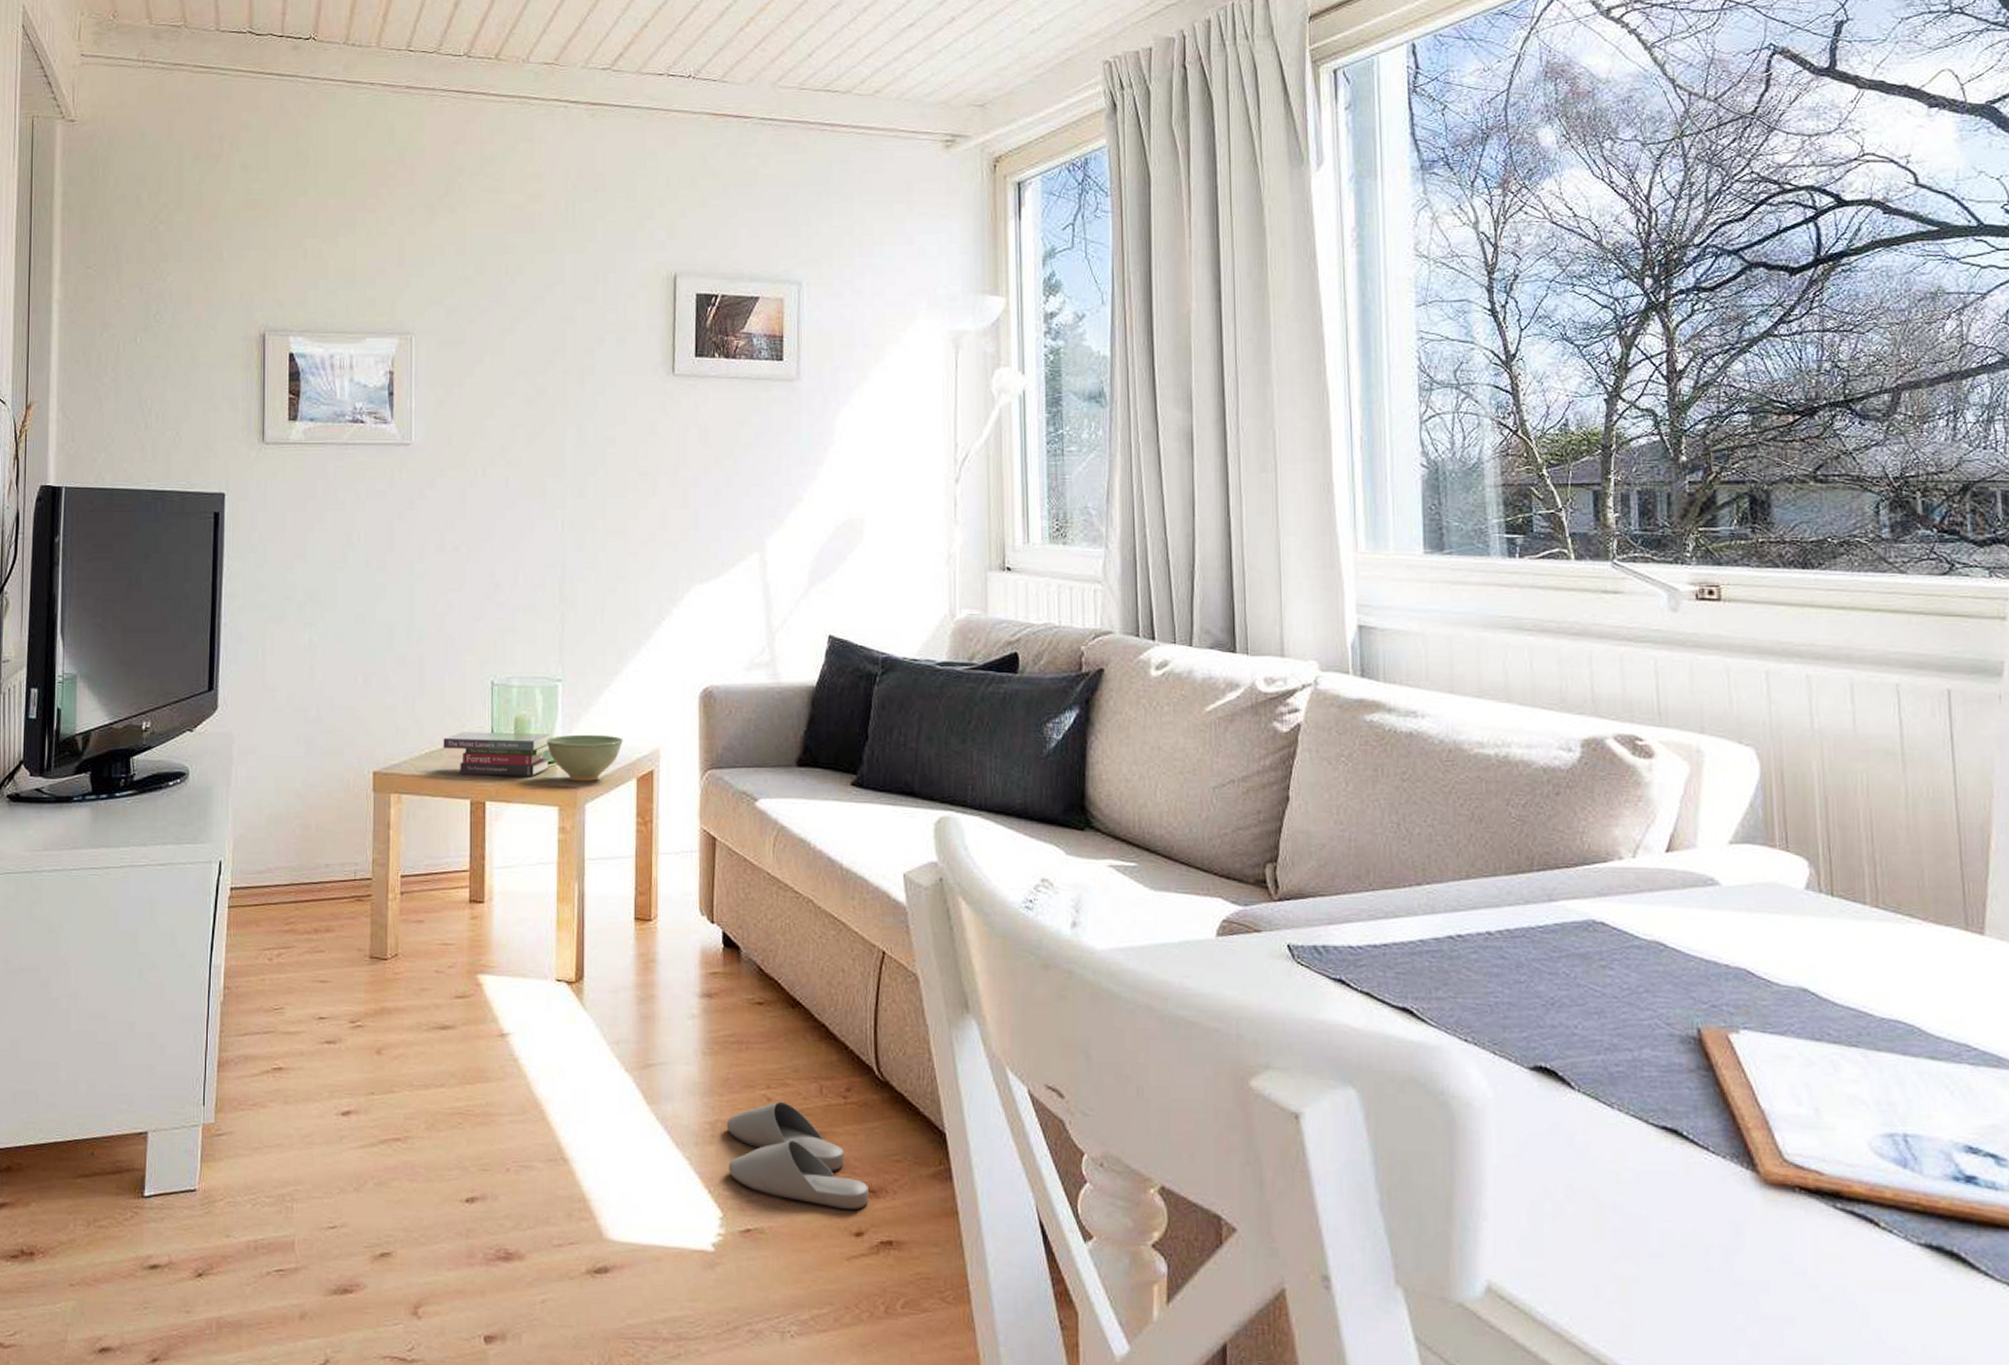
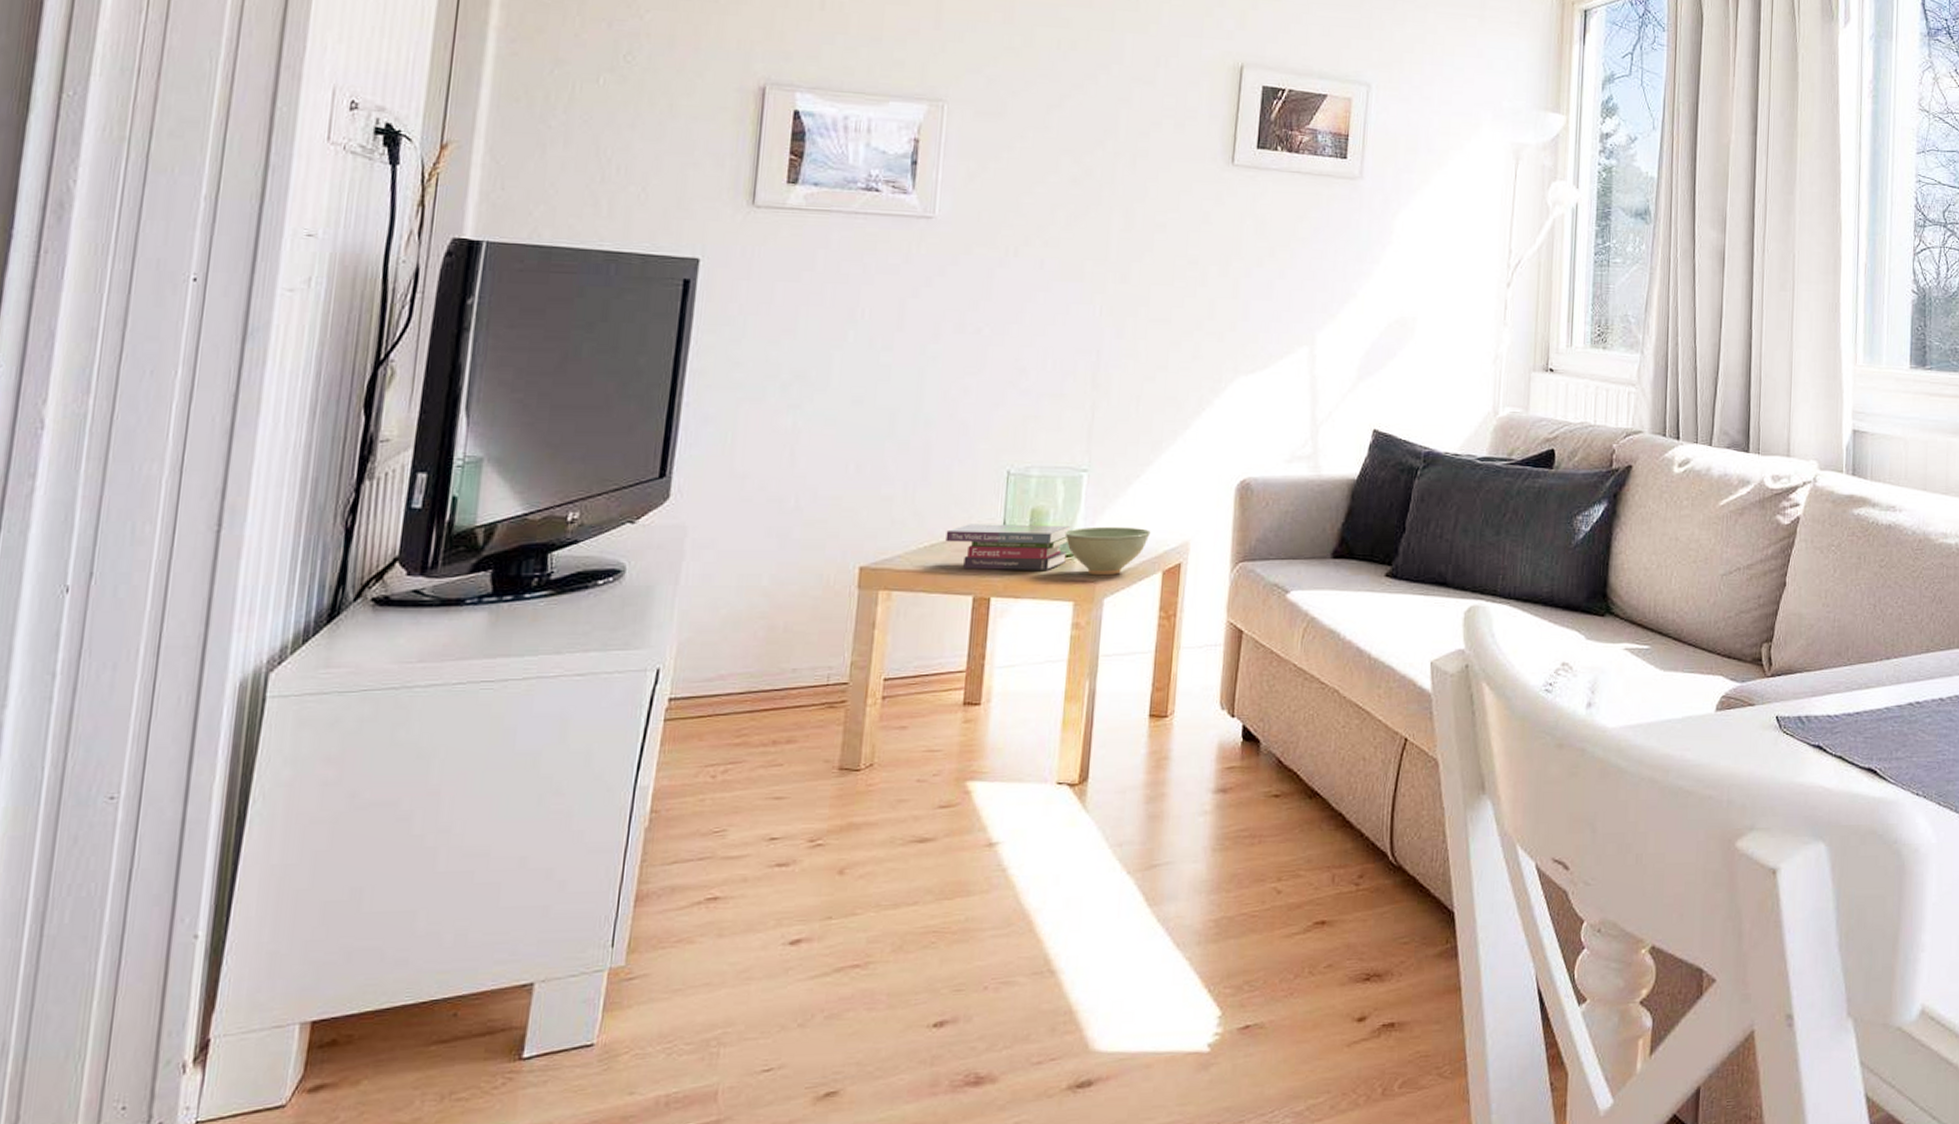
slippers: present [726,1101,869,1210] -> none [1230,893,1374,996]

